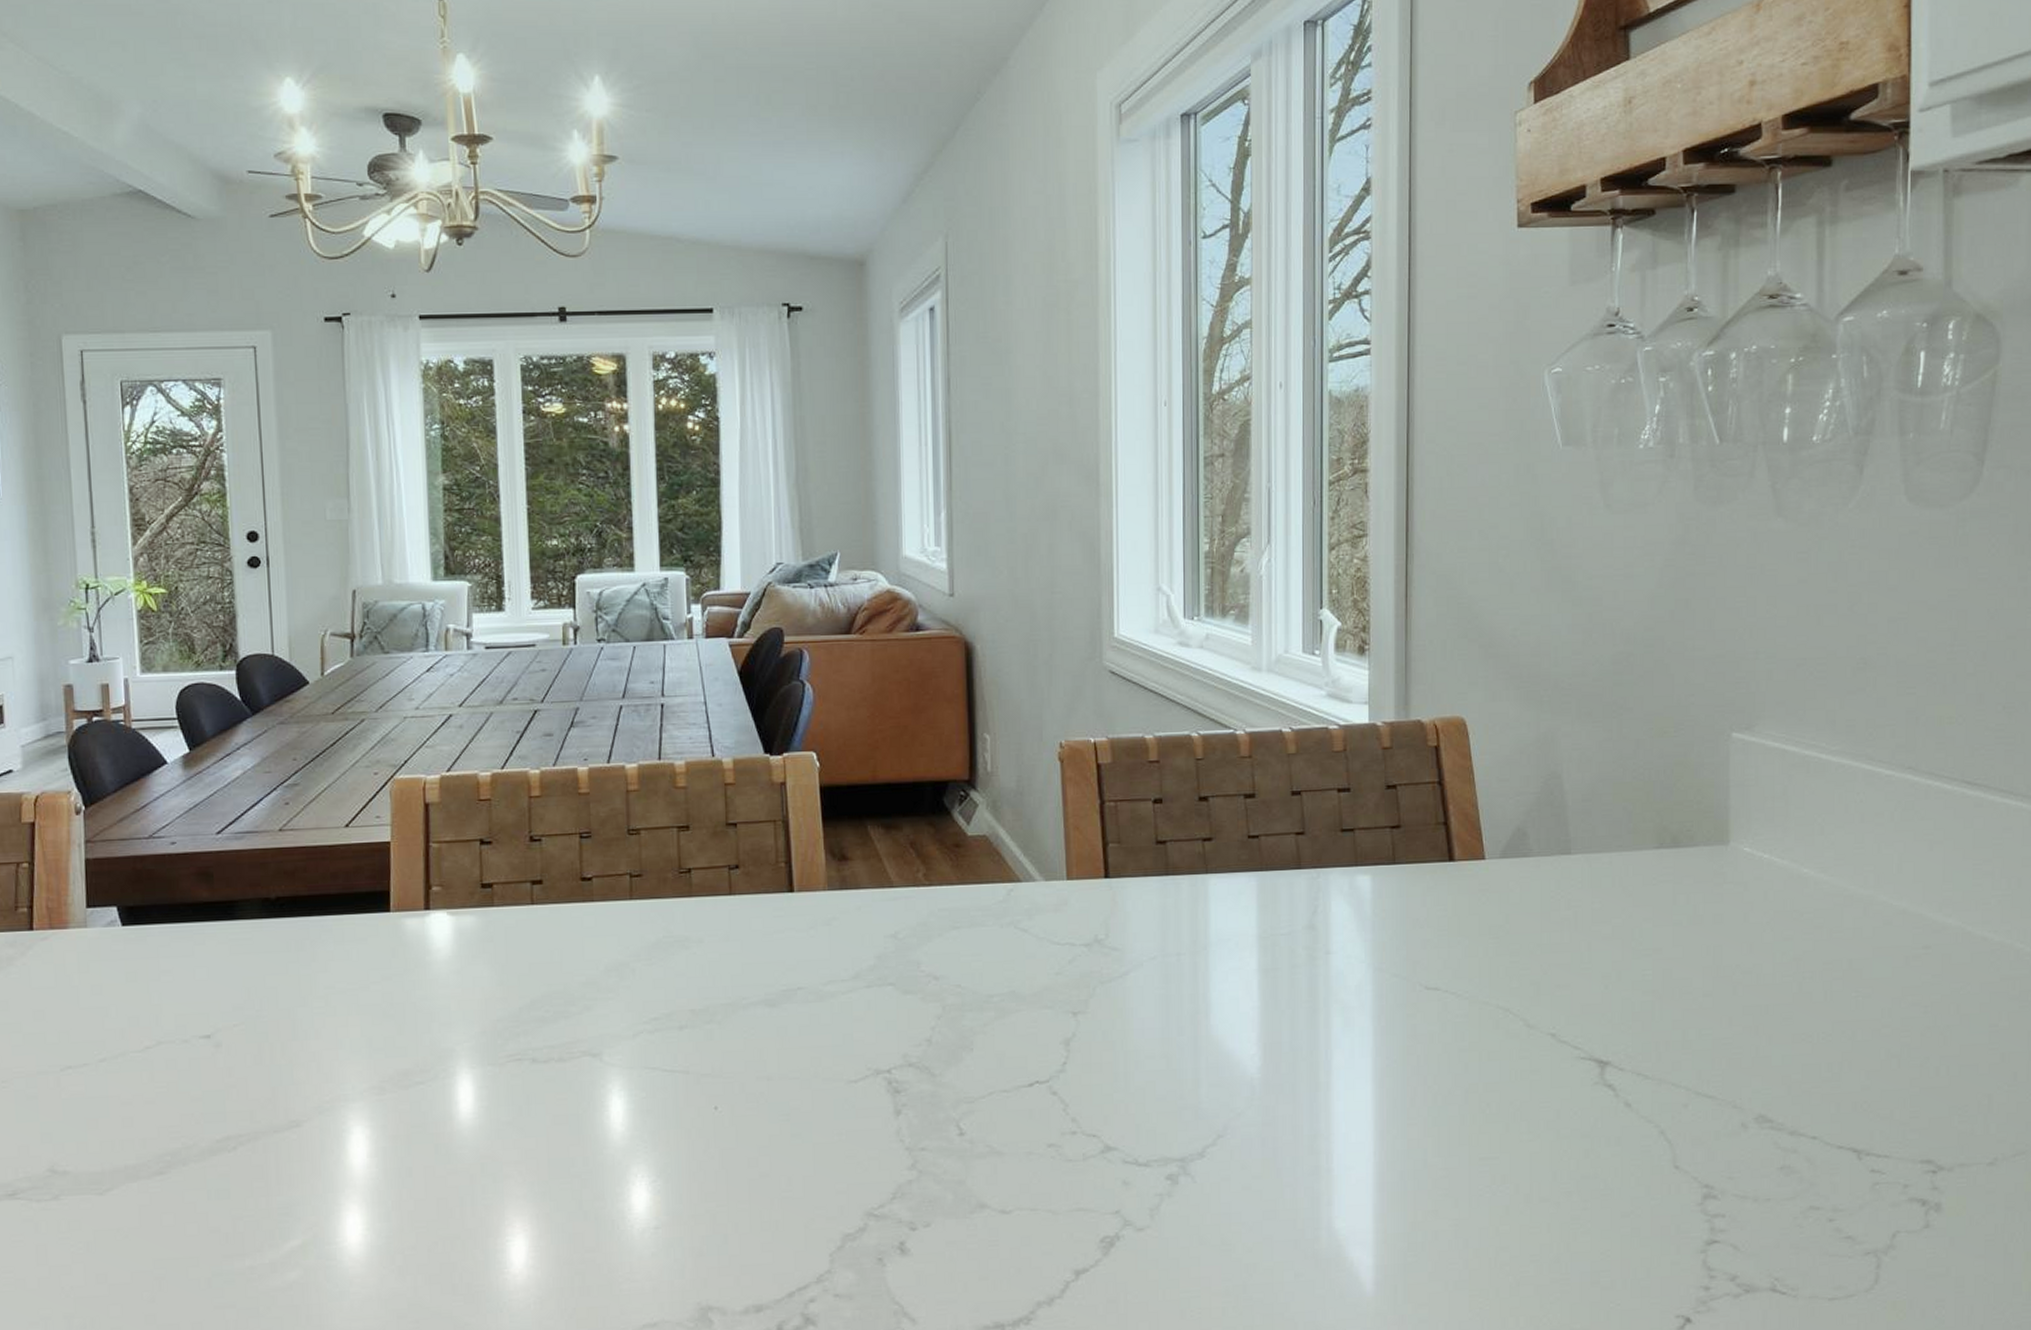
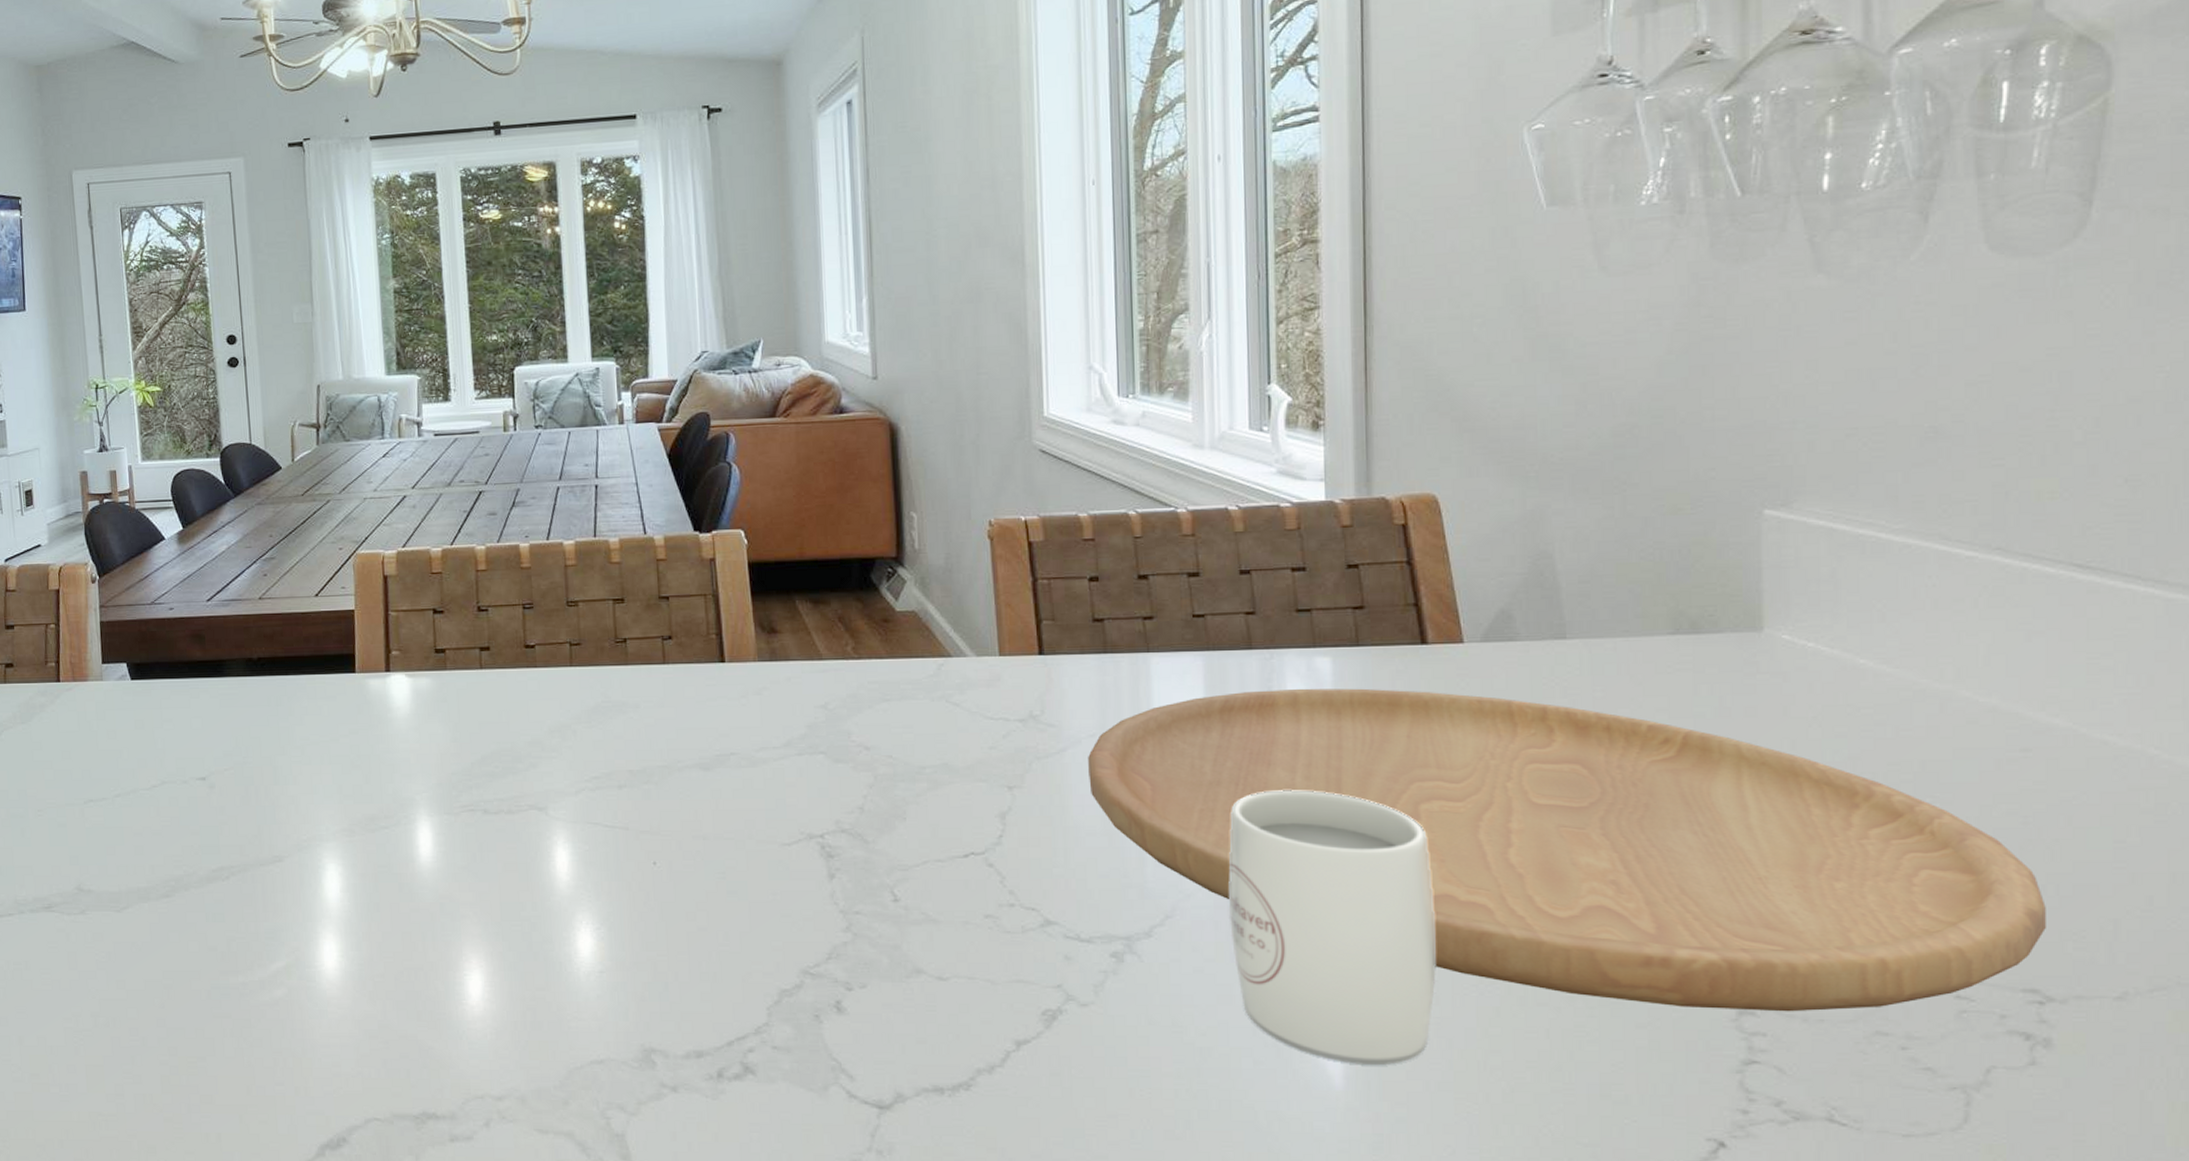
cutting board: none [1149,905,1939,1195] -> present [1088,688,2046,1012]
mug: none [1275,1005,1457,1271] -> present [1228,790,1437,1066]

